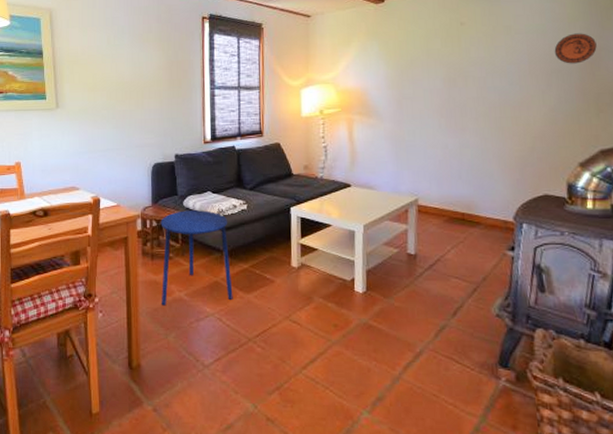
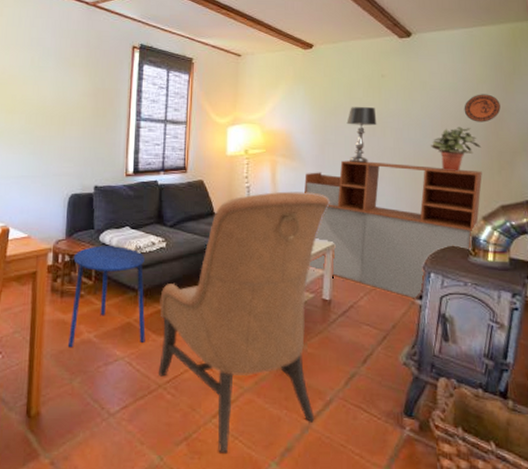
chair: none [244,148,411,402] -> present [159,191,330,453]
storage cabinet: none [383,113,578,252] -> present [304,160,482,301]
table lamp: none [424,58,458,116] -> present [346,107,377,164]
potted plant: none [517,70,576,118] -> present [430,126,482,172]

